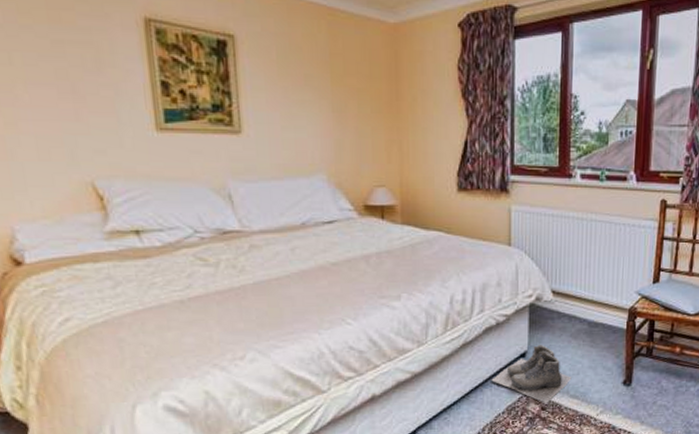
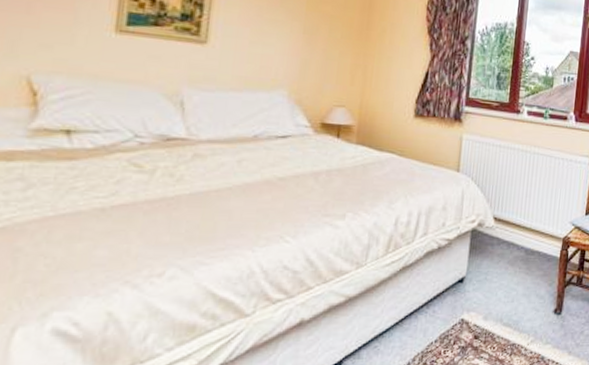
boots: present [491,345,572,404] -> none [427,271,506,333]

